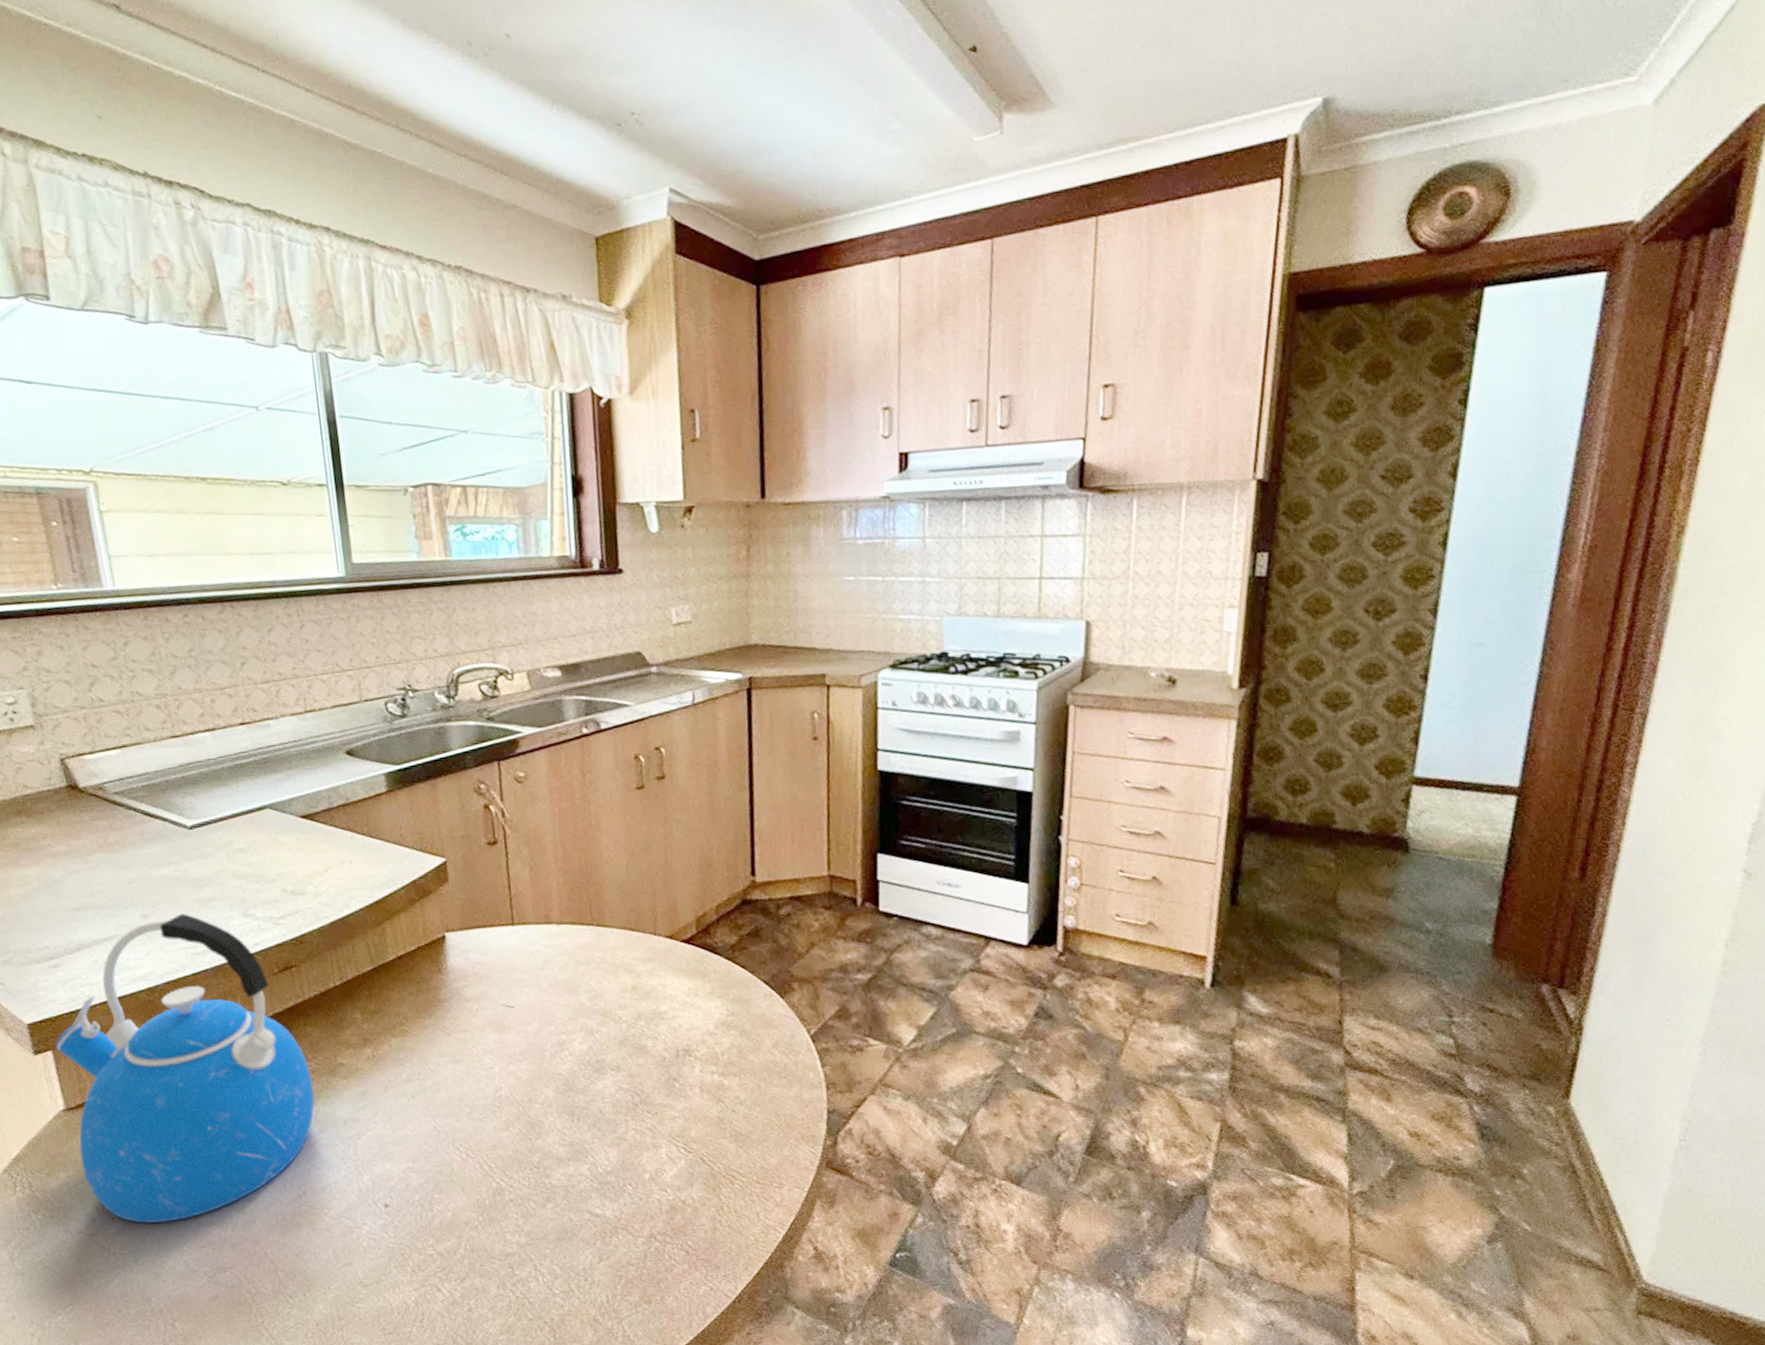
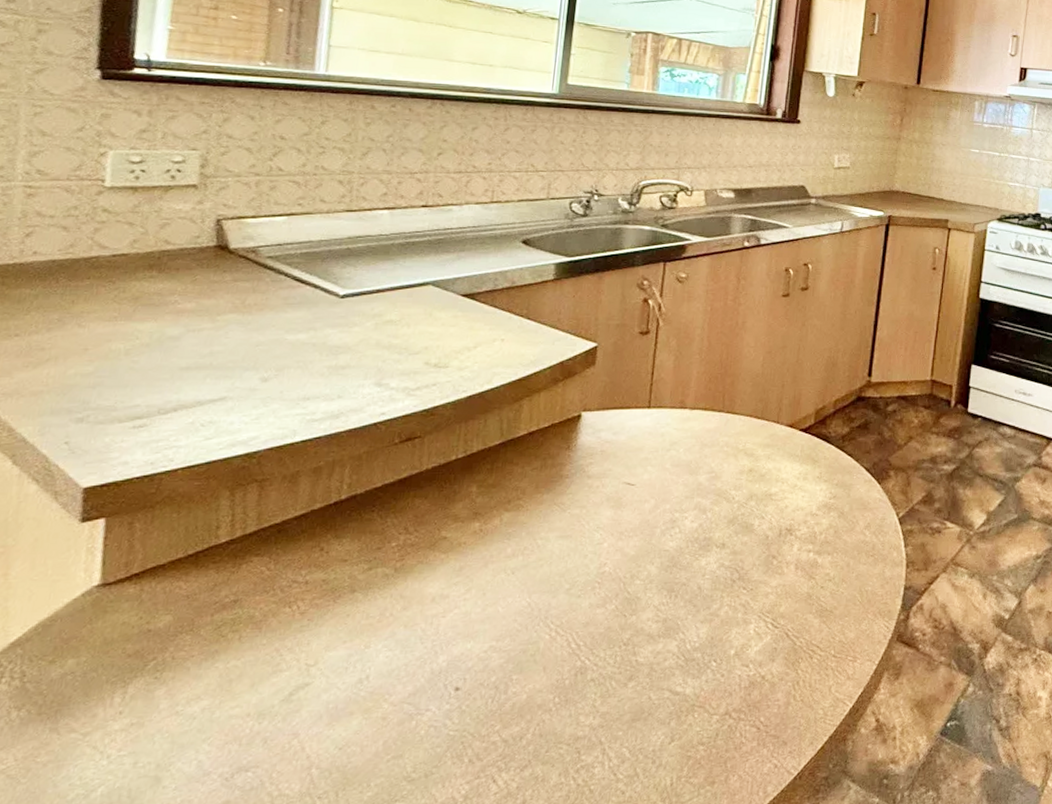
kettle: present [55,914,315,1223] -> none [99,380,409,718]

